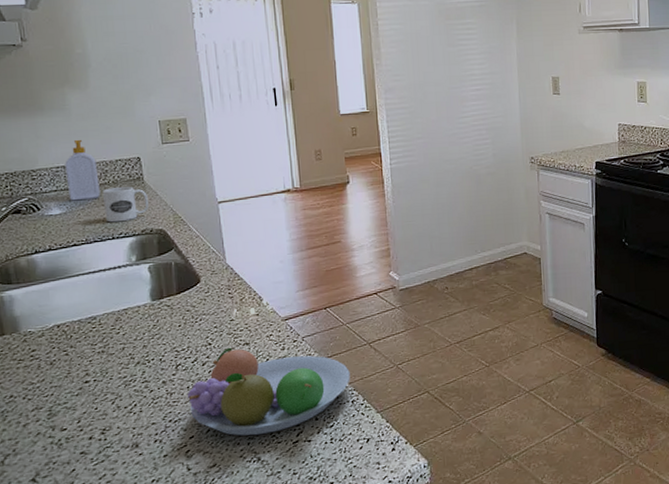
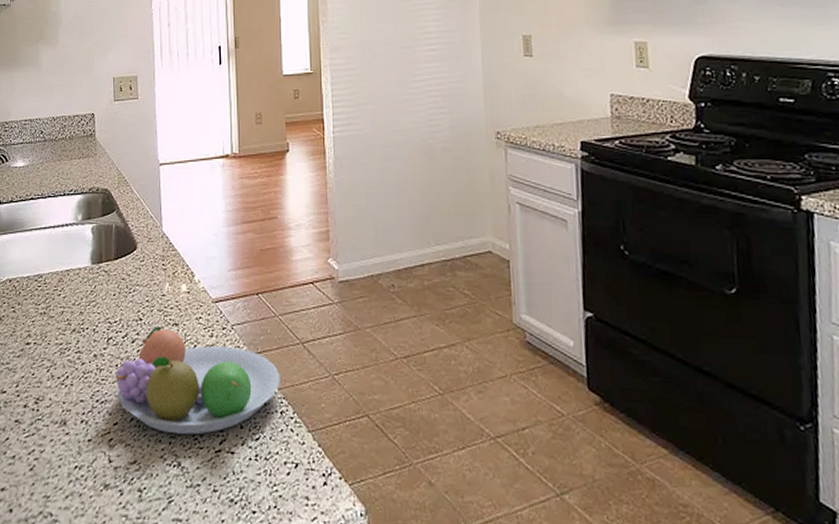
soap bottle: present [65,139,100,201] -> none [31,94,58,154]
mug: present [103,186,149,223] -> none [59,142,98,178]

